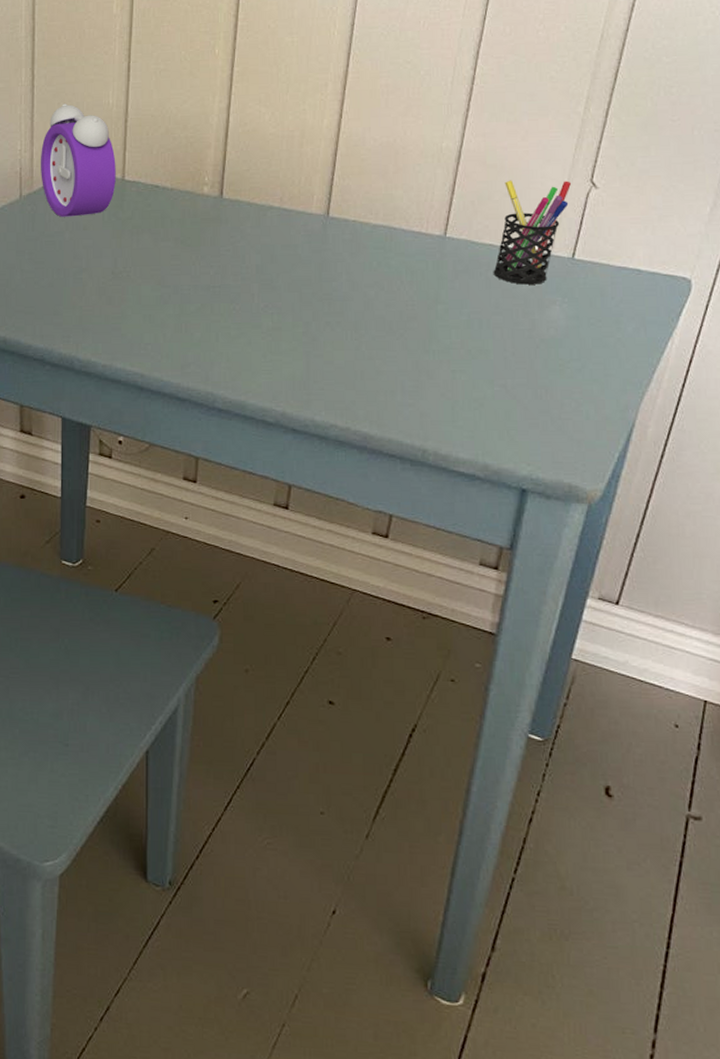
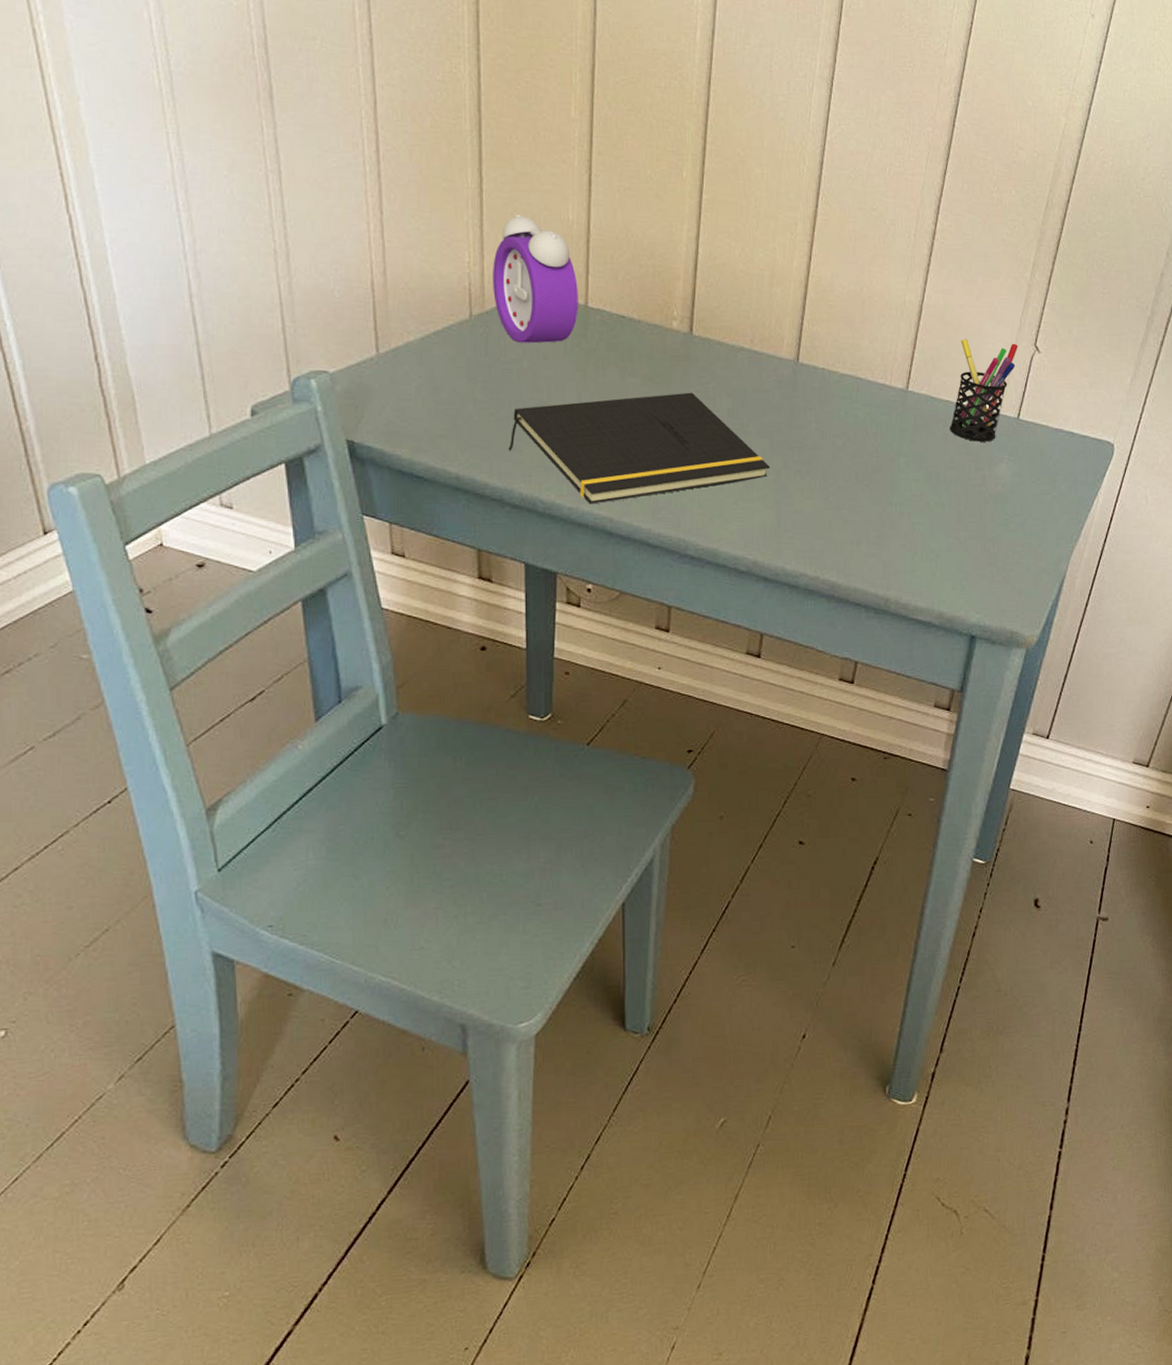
notepad: none [50,252,300,361] -> present [508,392,771,505]

